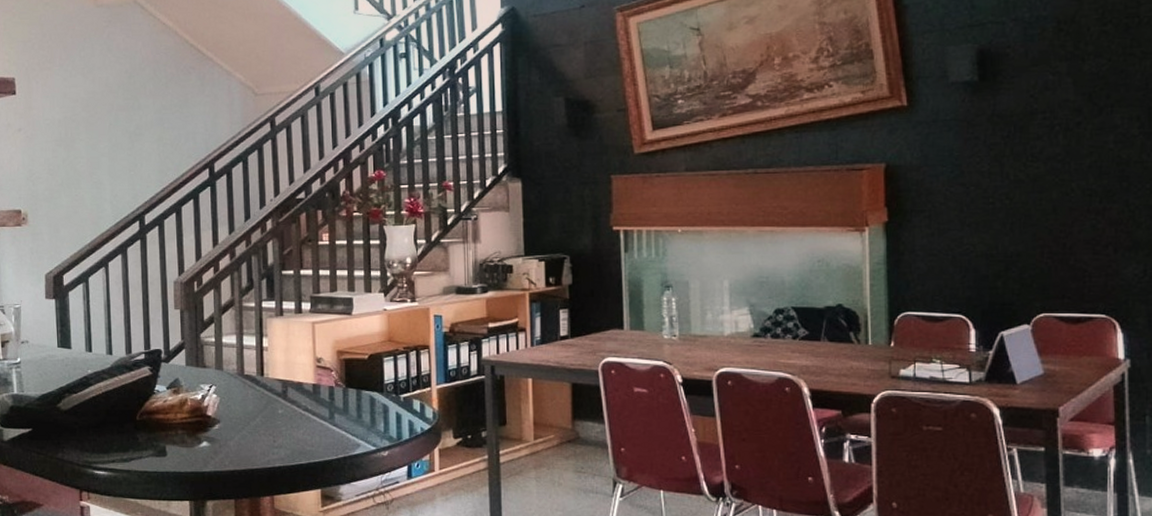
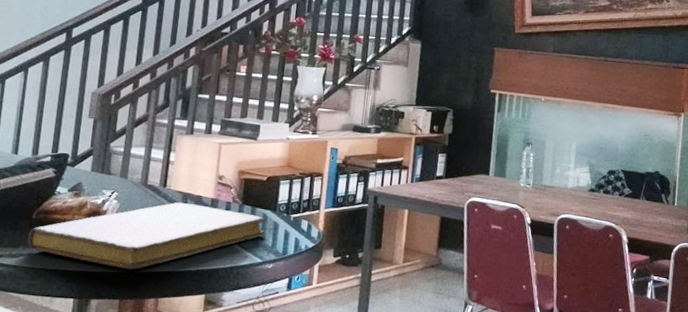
notebook: none [135,391,375,467] -> present [27,202,265,270]

